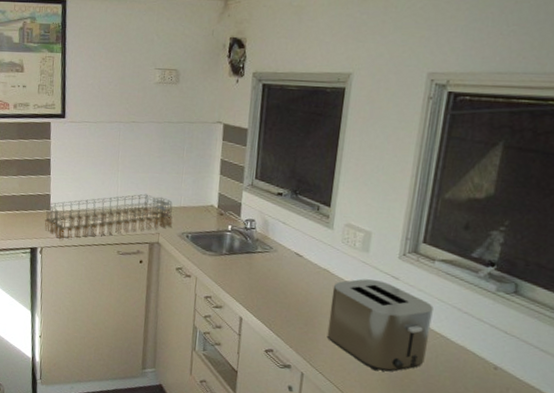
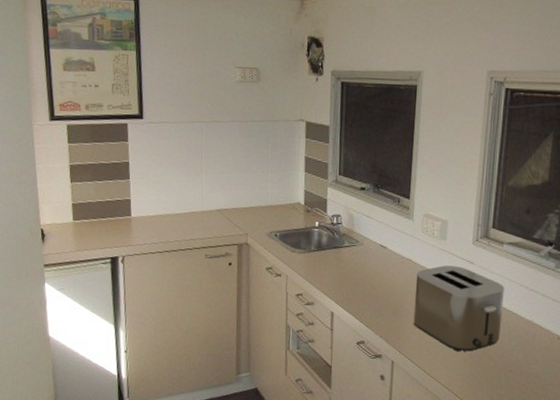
dish rack: present [44,193,173,241] -> none [125,194,260,248]

